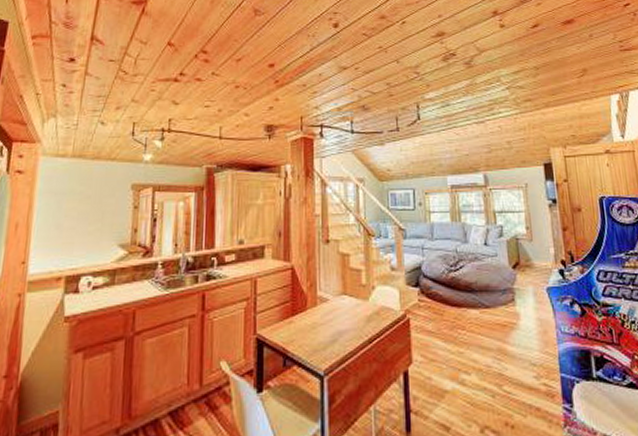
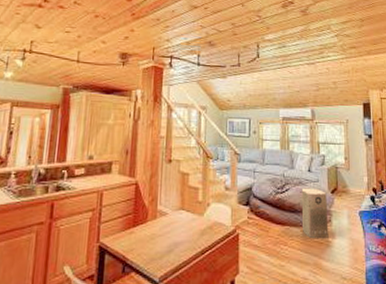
air purifier: none [477,263,513,320] -> present [301,188,329,238]

